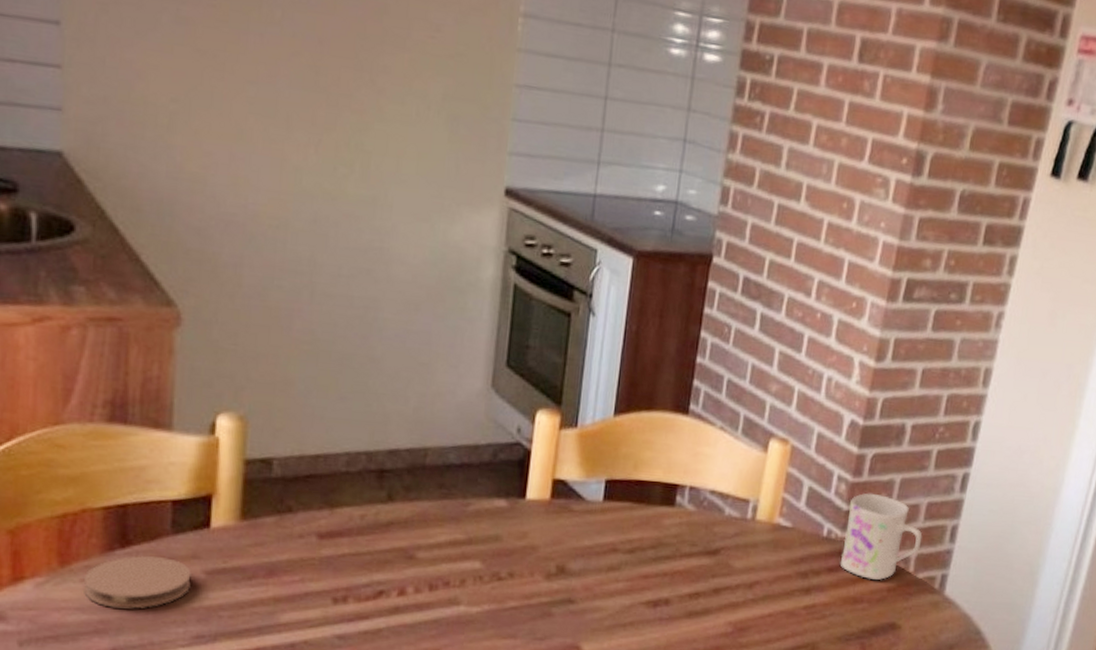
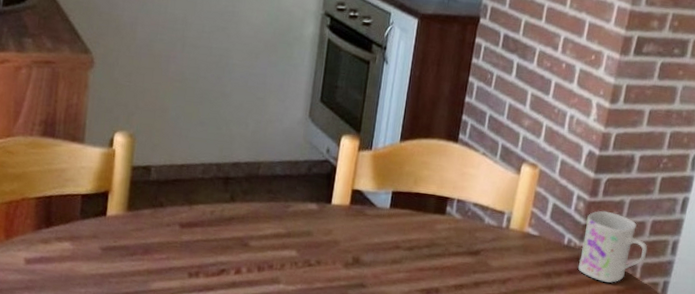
coaster: present [83,555,192,609] -> none [20,233,92,273]

